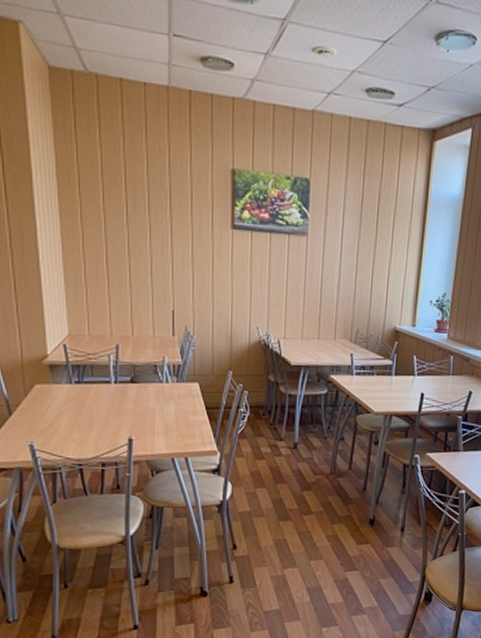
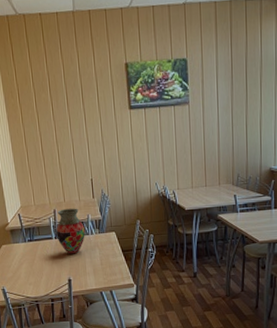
vase: none [117,345,159,407] -> present [56,208,86,255]

